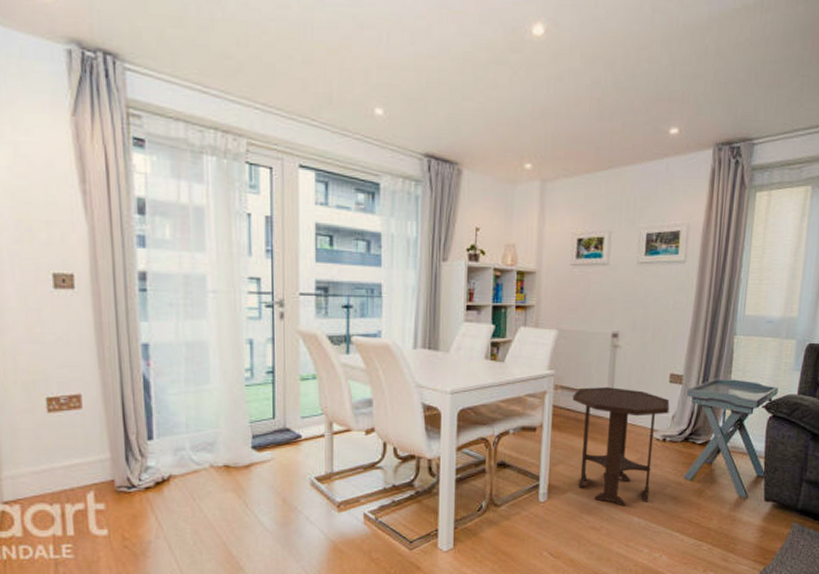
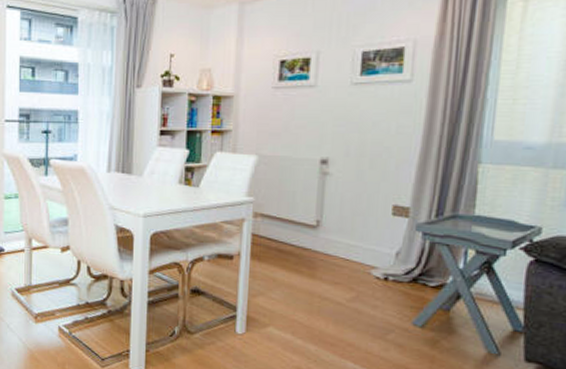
side table: present [572,387,670,506] -> none [274,216,393,349]

